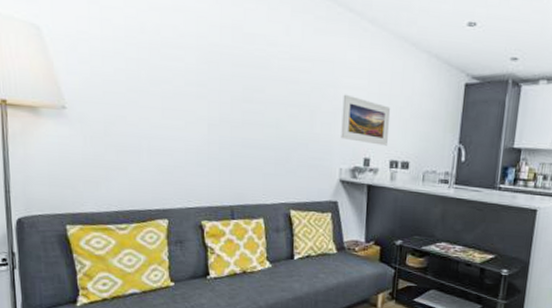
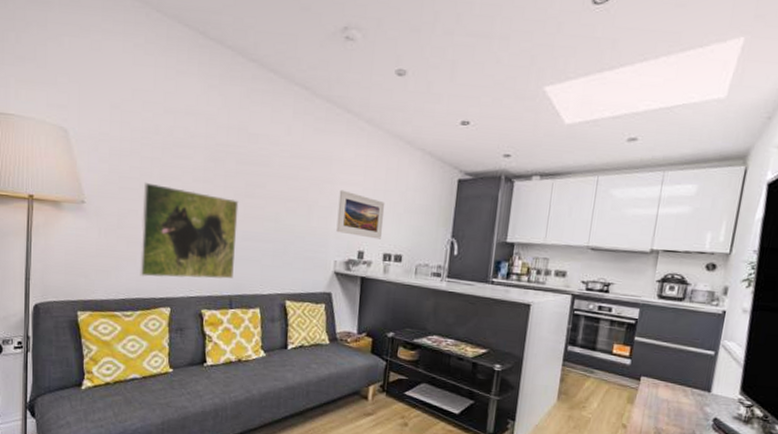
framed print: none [131,86,236,189] -> present [139,182,239,279]

